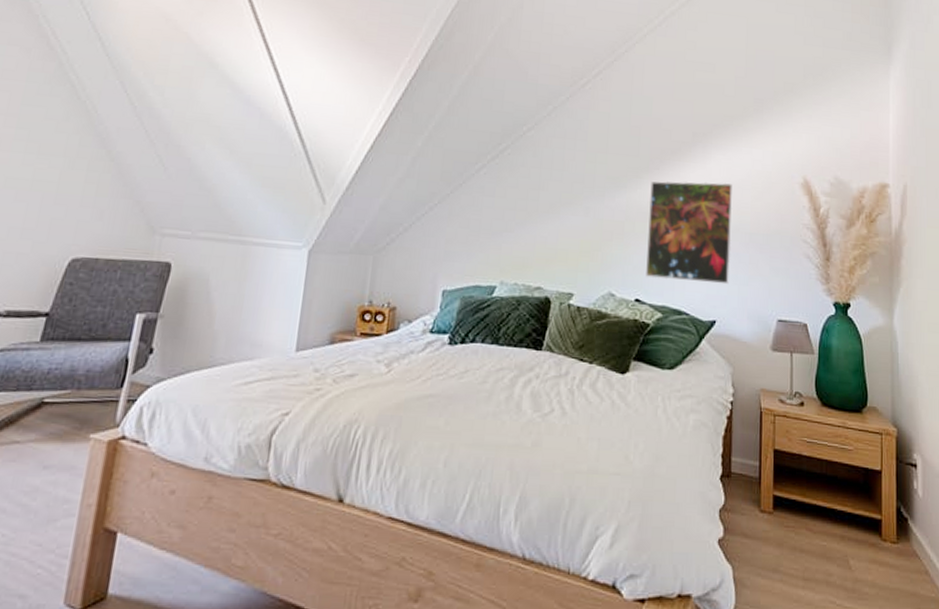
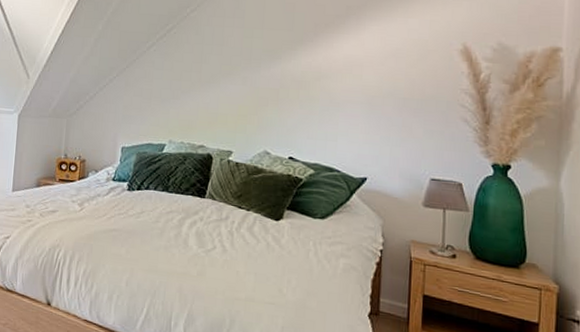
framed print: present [646,181,733,285] -> none [299,51,386,146]

